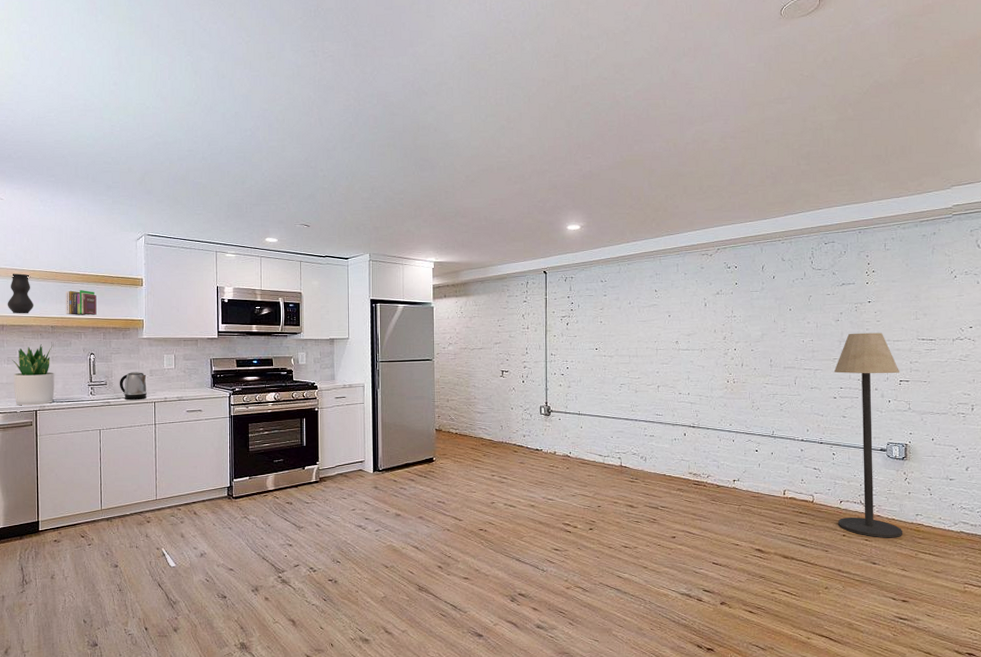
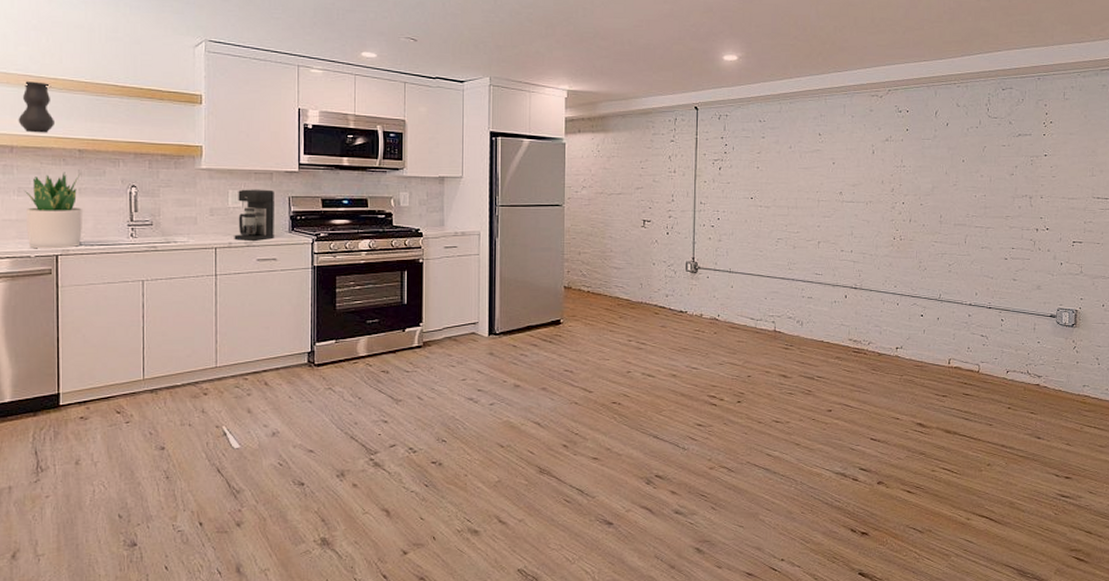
books: present [65,290,97,315] -> none [97,106,140,138]
kettle: present [119,372,147,400] -> none [169,210,206,245]
coffee maker: none [168,353,200,397] -> present [234,189,274,242]
floor lamp: present [833,332,902,538] -> none [1004,189,1074,411]

